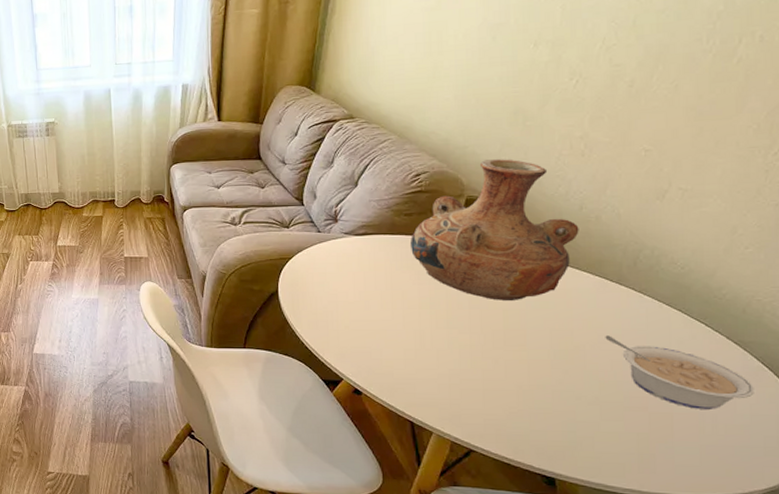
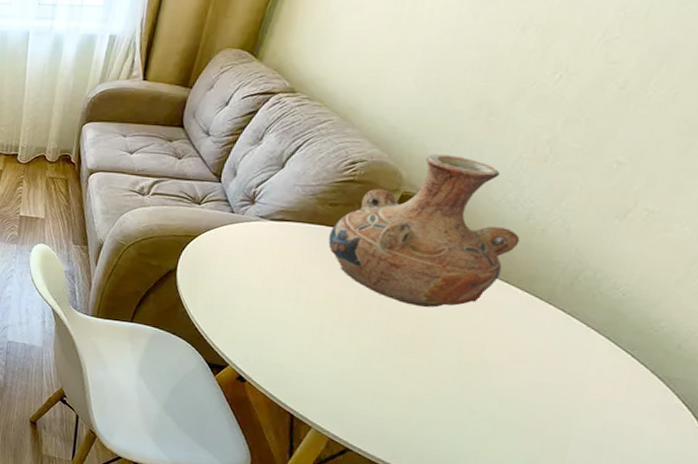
legume: present [605,335,756,409] -> none [518,354,667,441]

